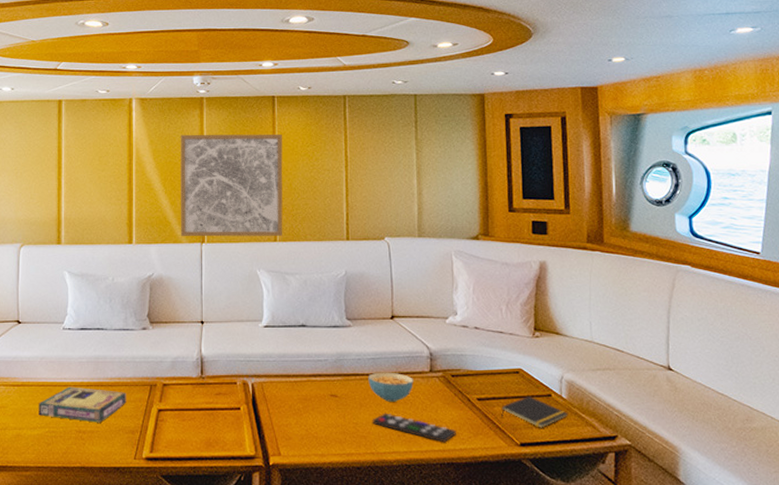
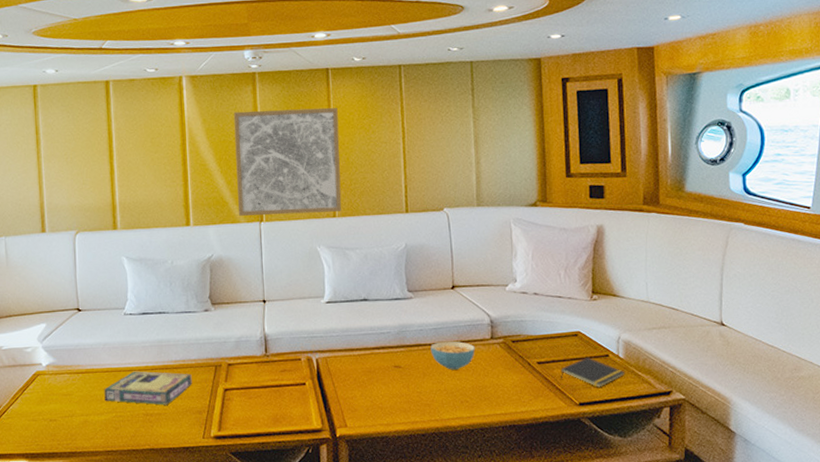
remote control: present [372,413,456,443] -> none [435,380,517,406]

